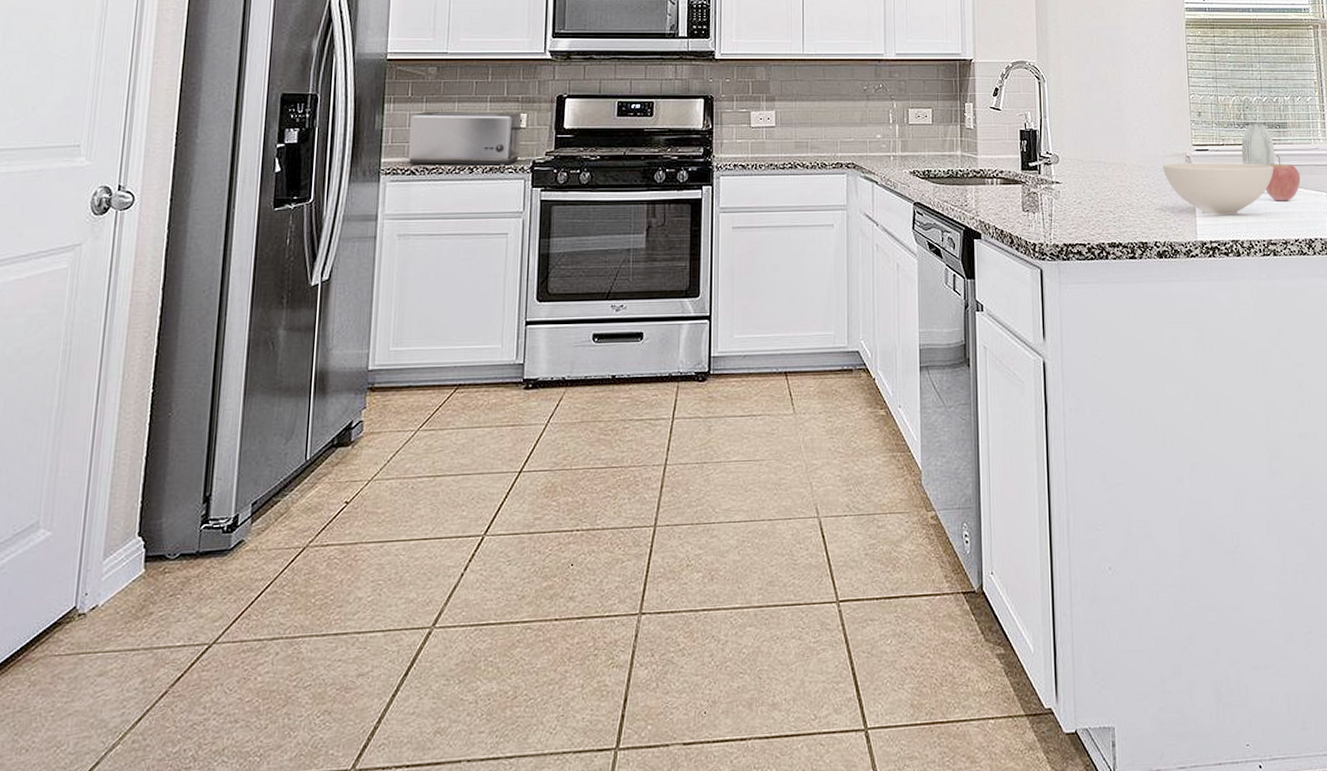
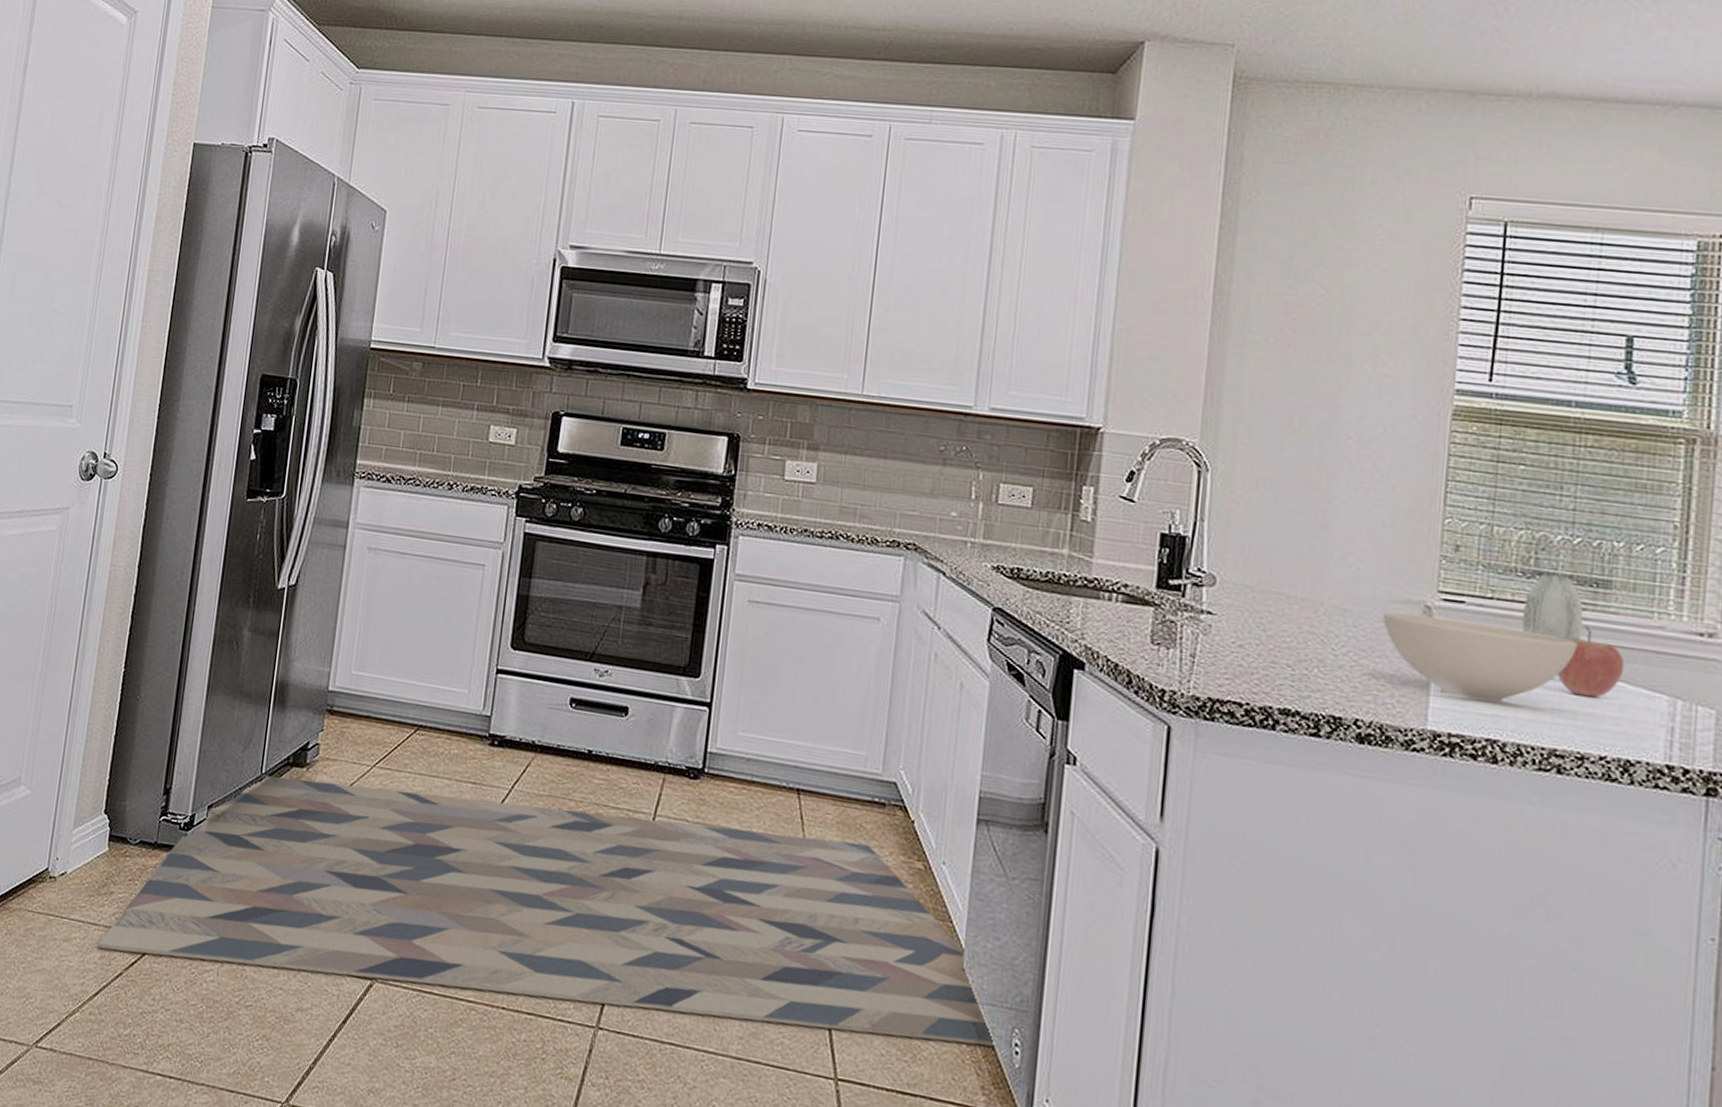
rug: none [137,405,952,672] -> present [96,774,996,1047]
toaster: present [408,111,523,165] -> none [384,412,511,487]

